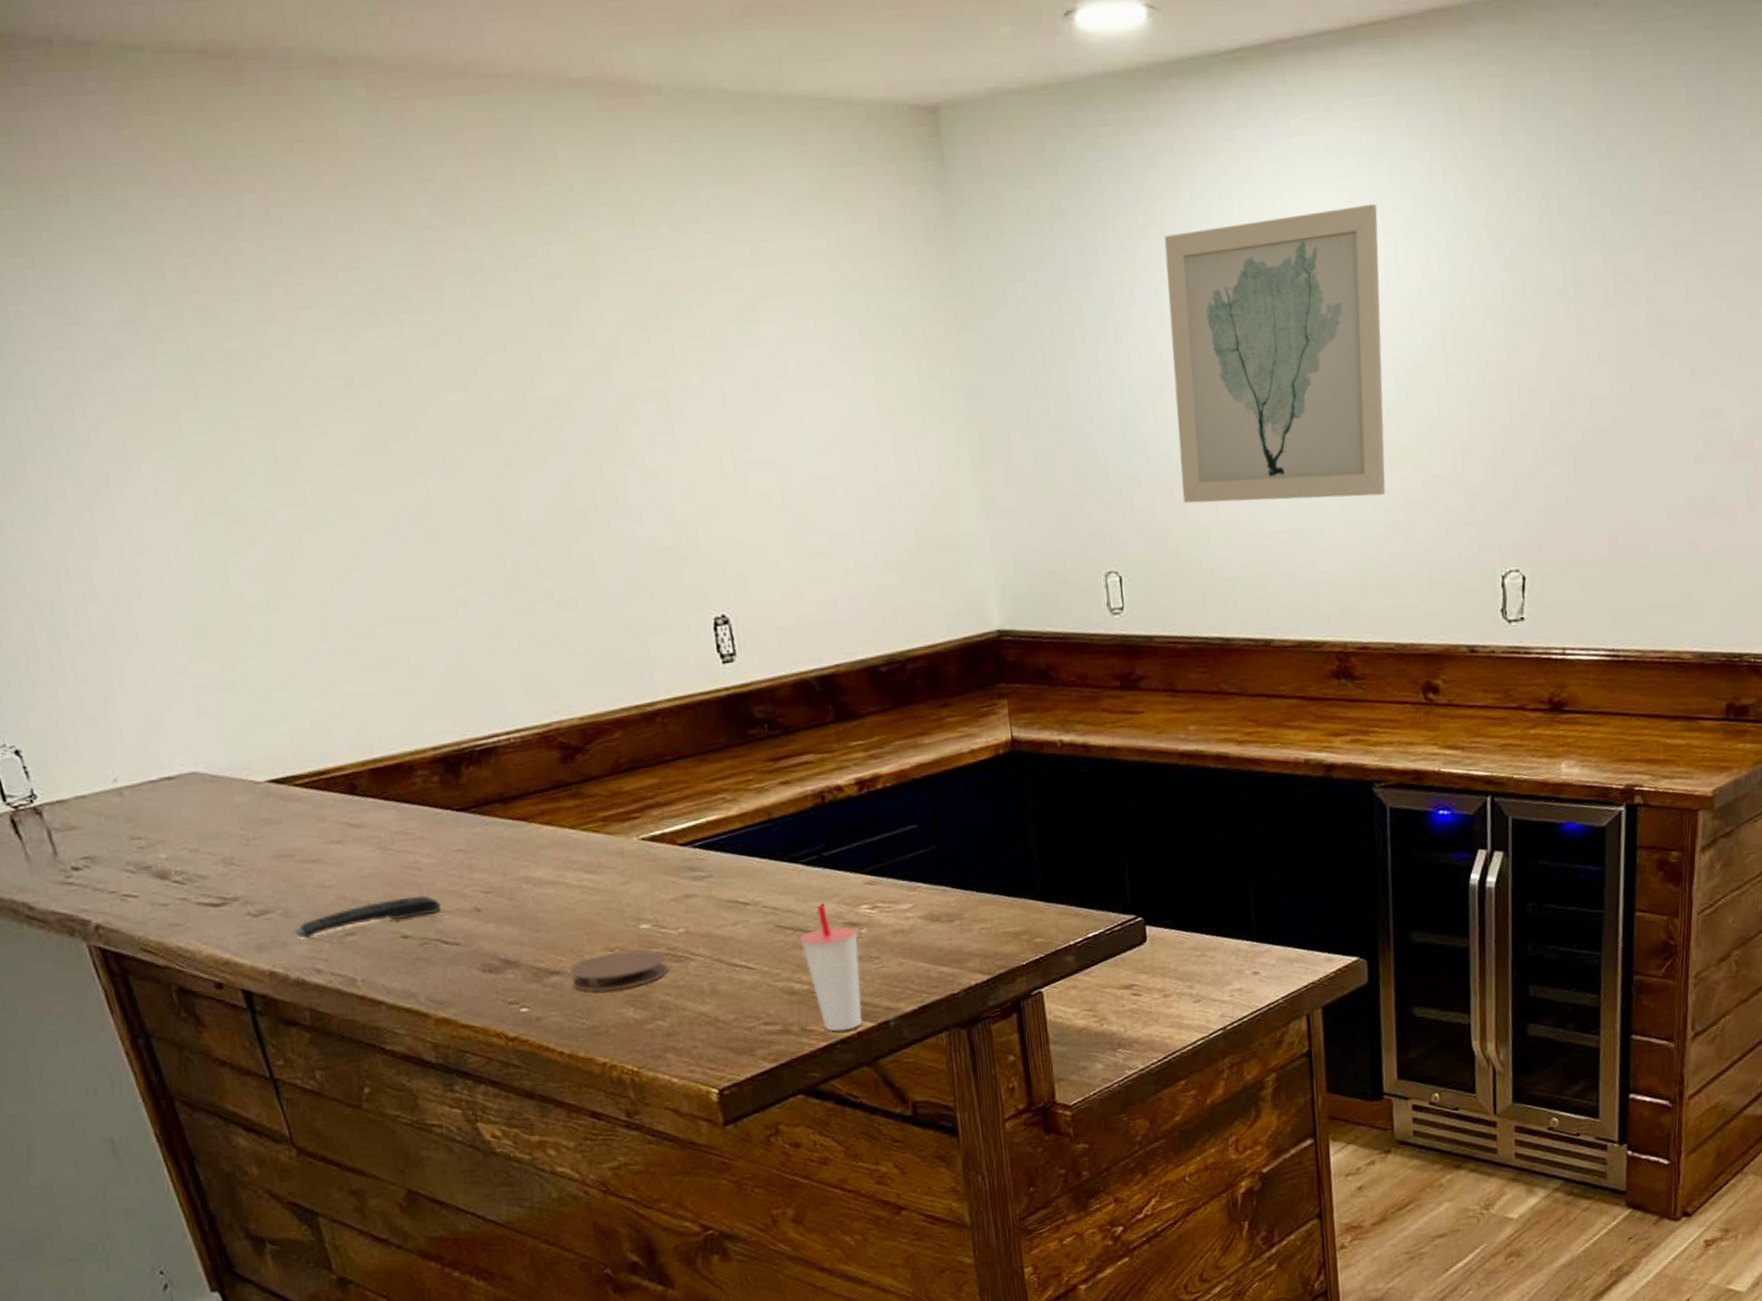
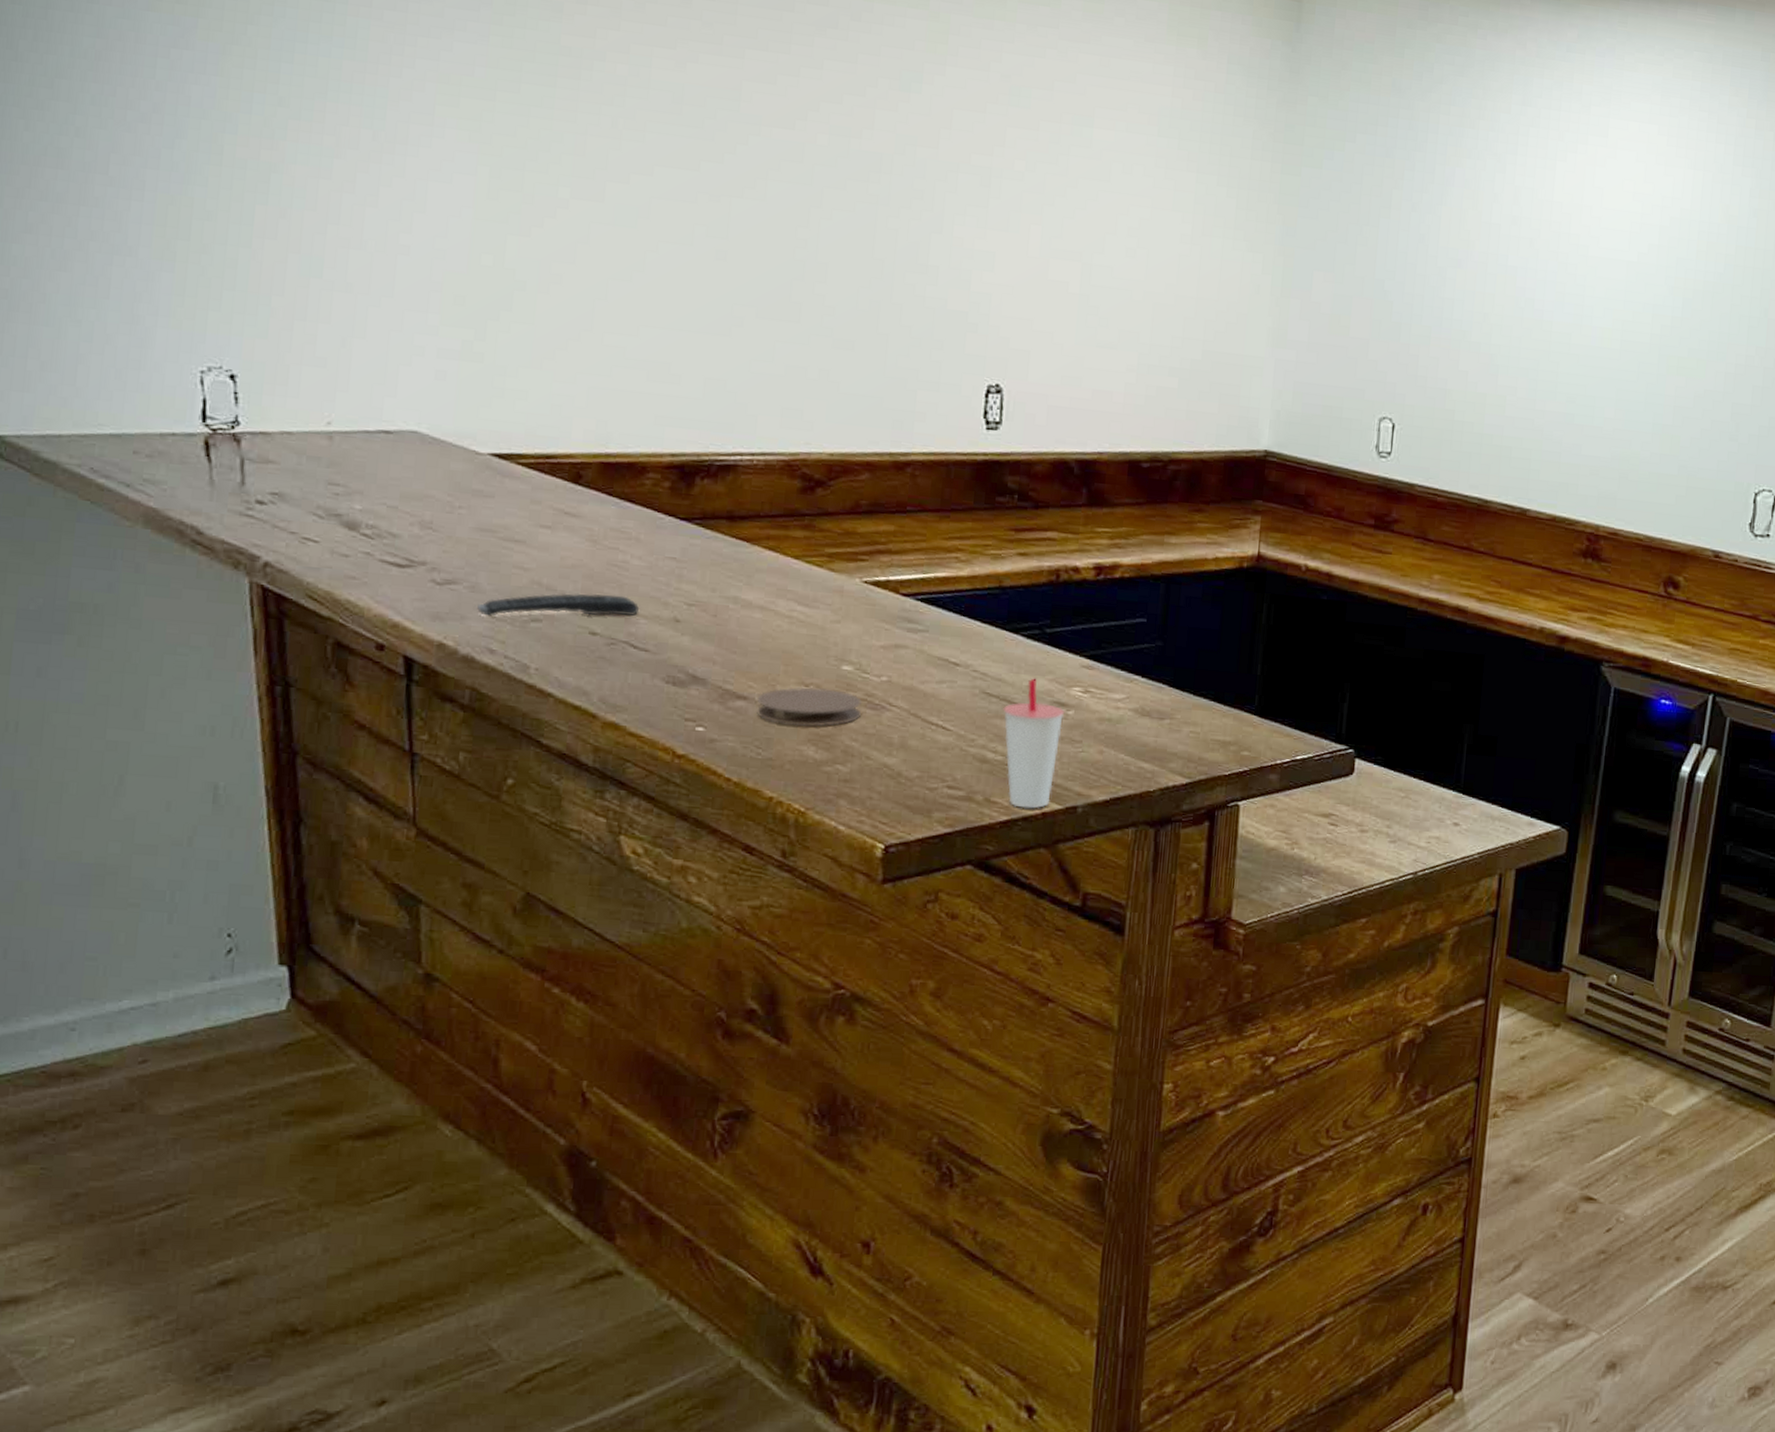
wall art: present [1164,203,1386,504] -> none [1466,130,1692,398]

